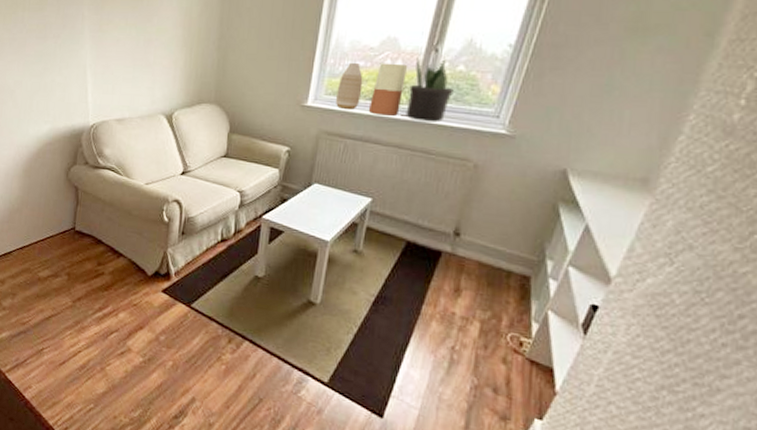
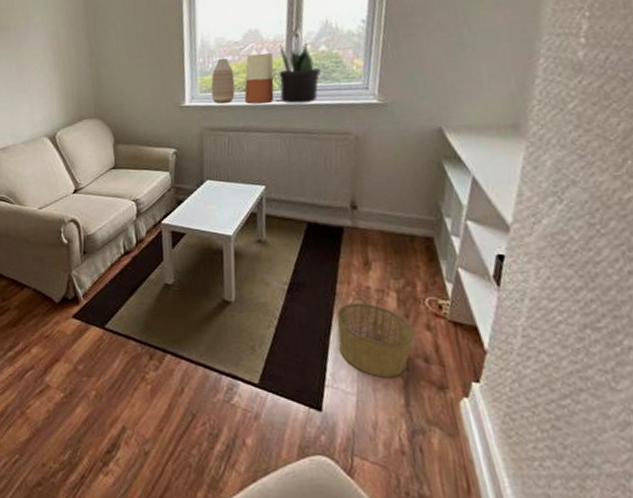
basket: none [412,319,491,401] -> present [337,296,416,378]

